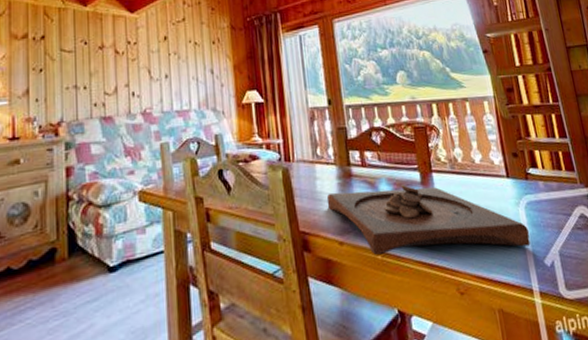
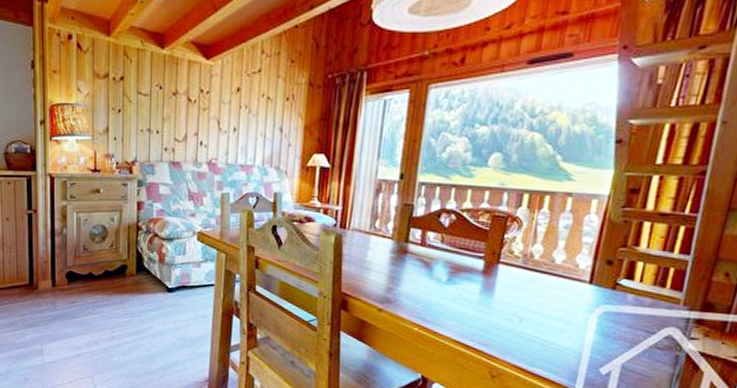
wooden tray: present [326,184,531,255] -> none [374,264,595,352]

